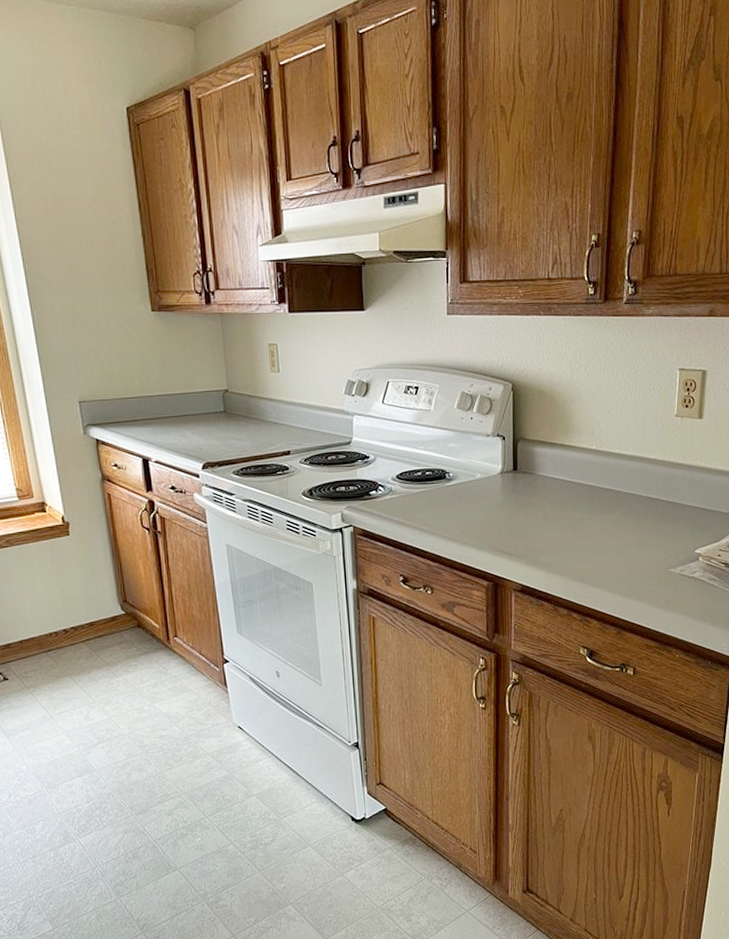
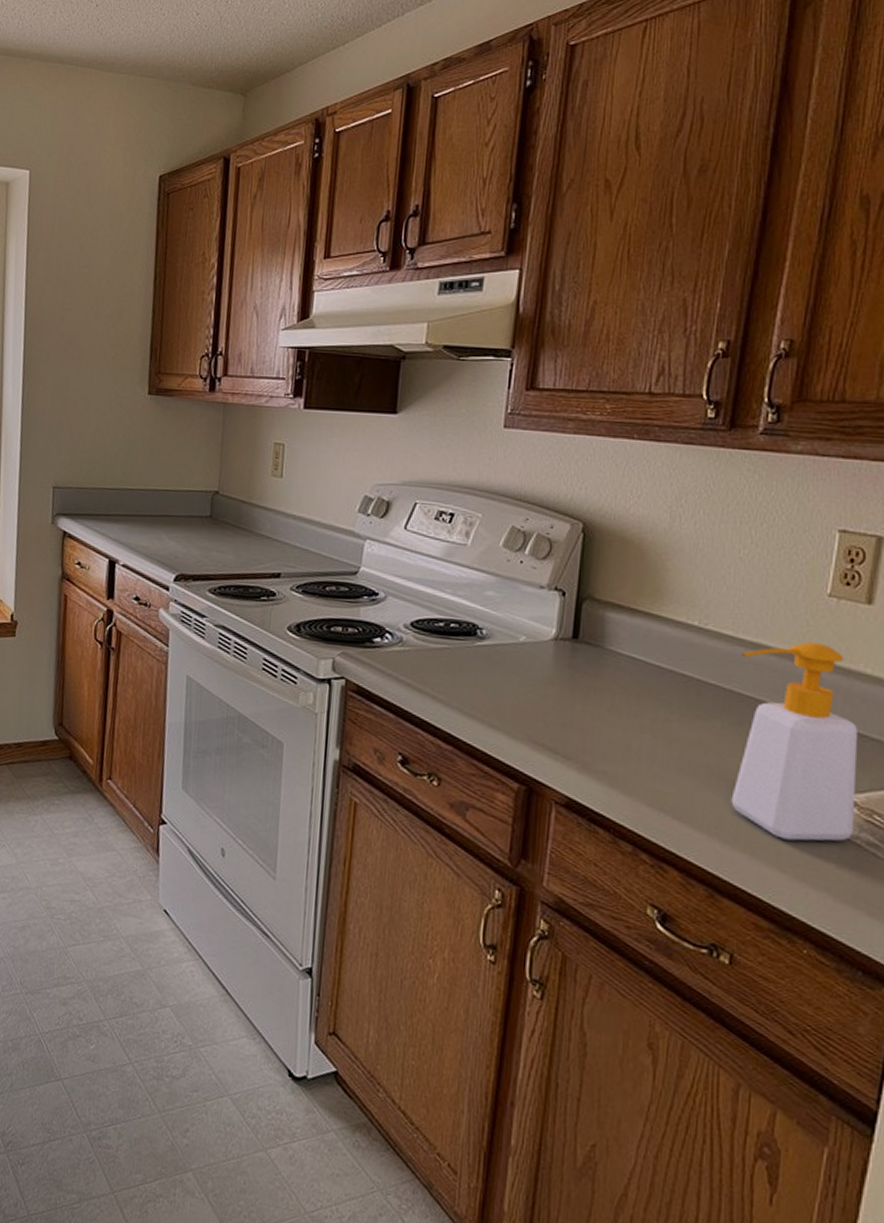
soap bottle: none [624,449,700,586] -> present [731,641,857,841]

